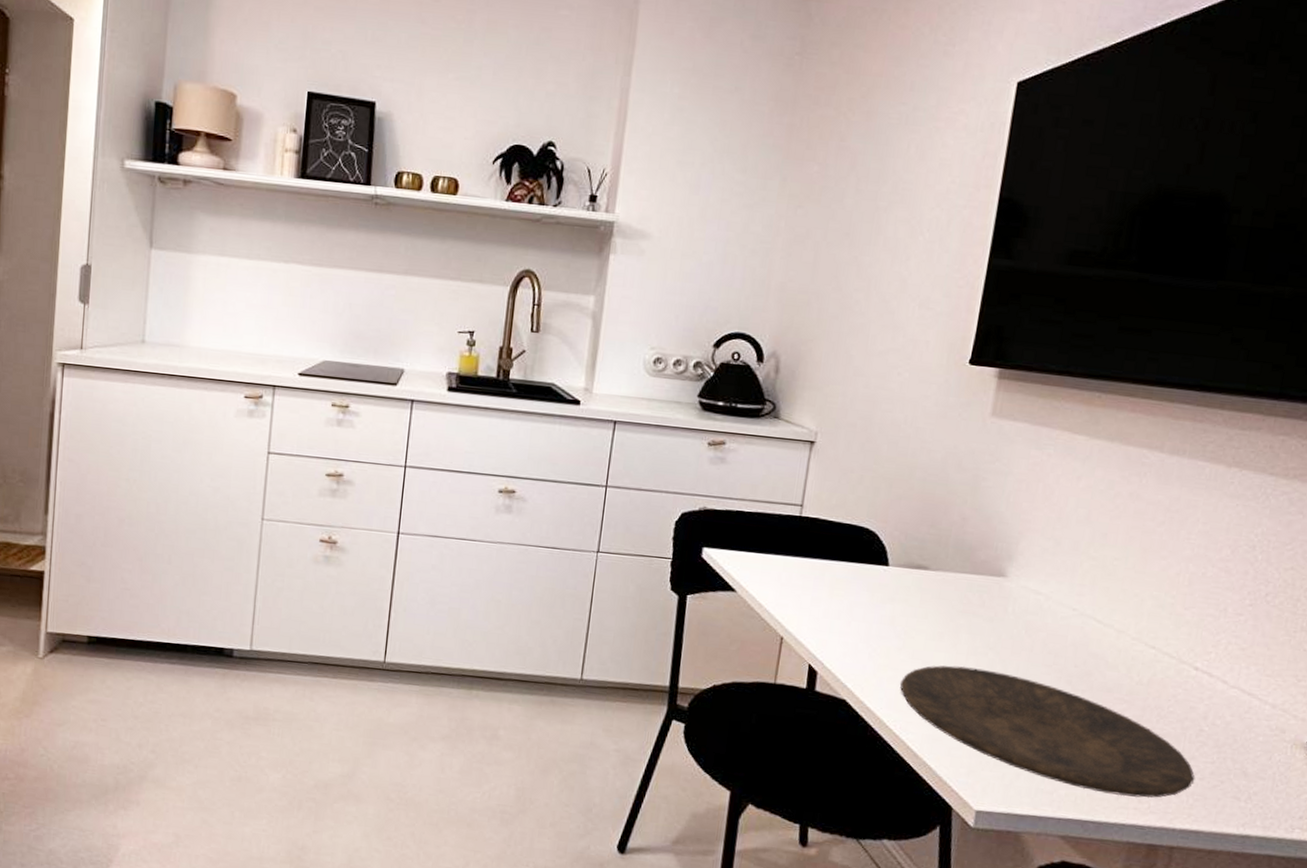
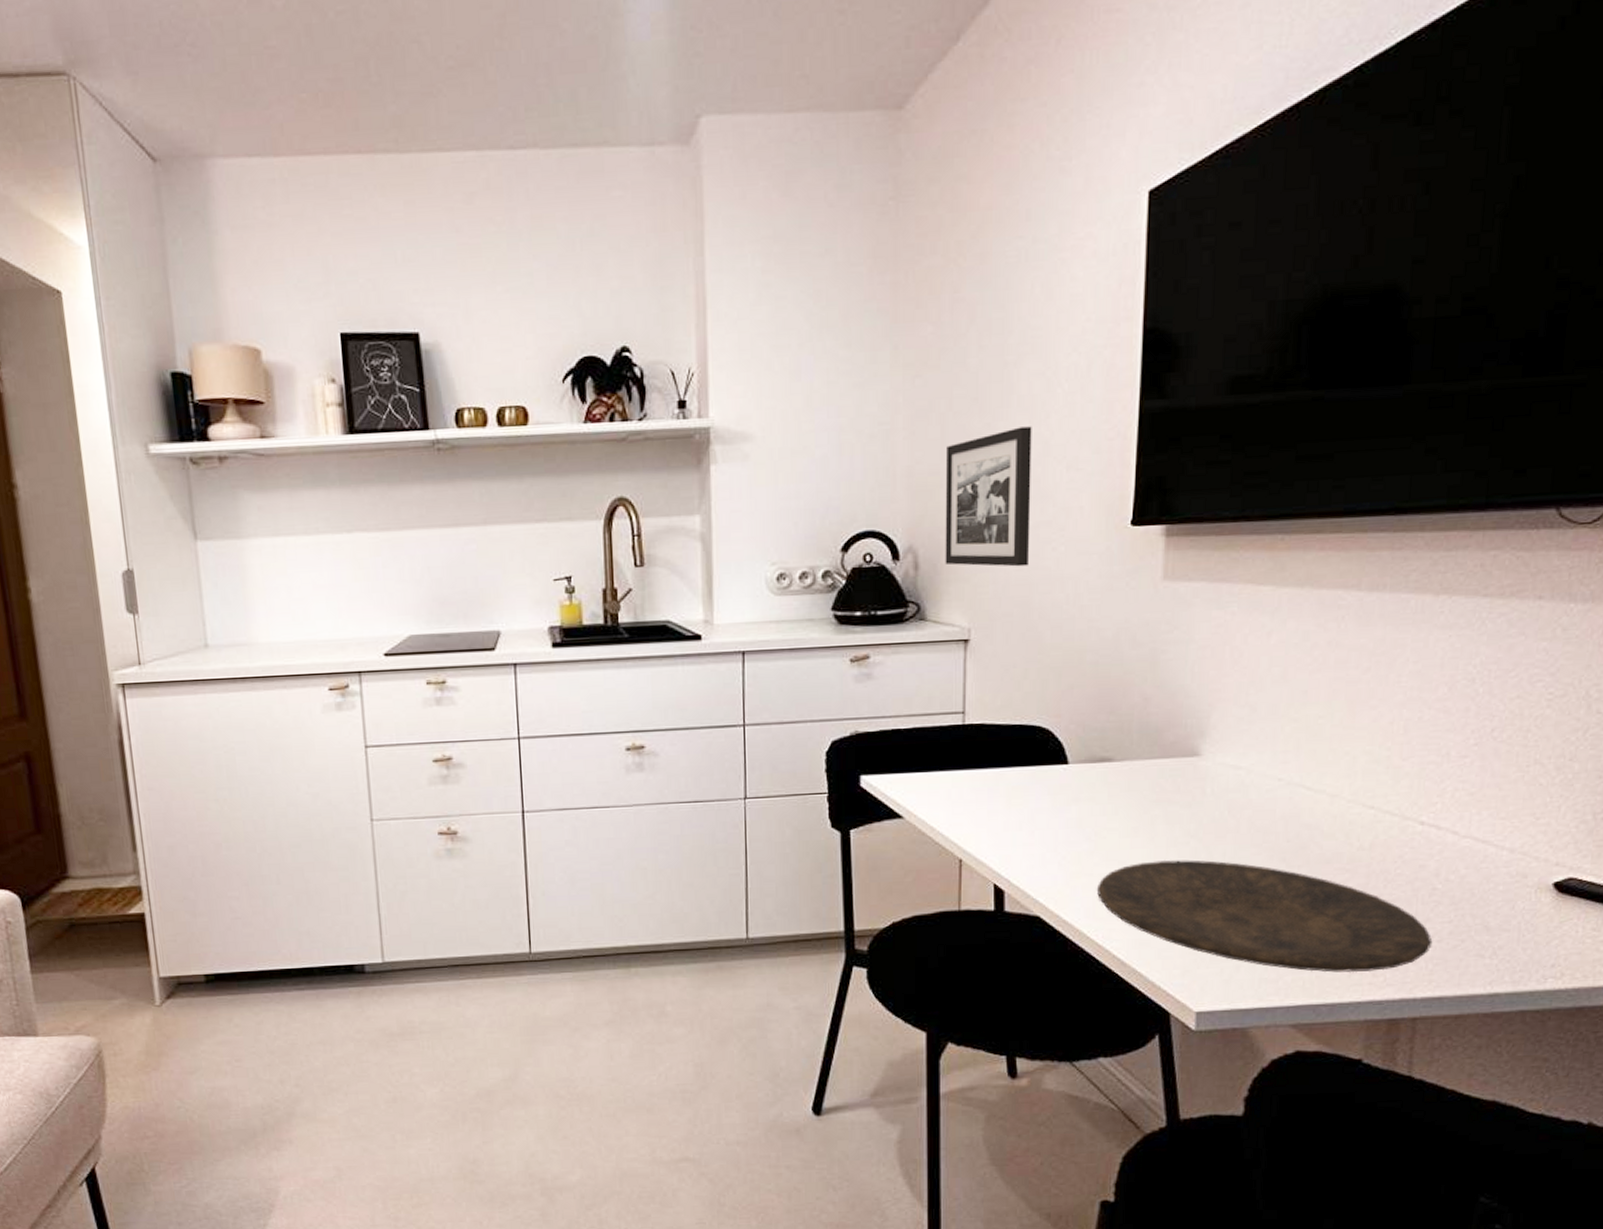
picture frame: none [802,264,893,385] -> present [945,426,1032,567]

